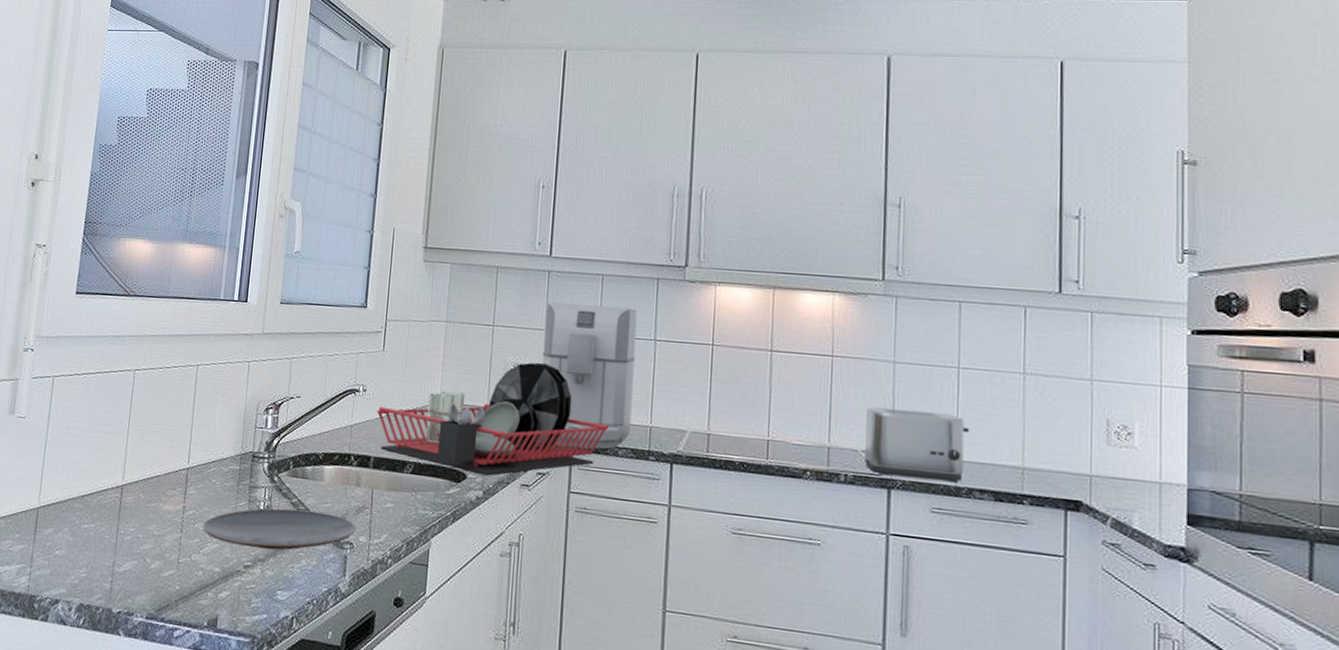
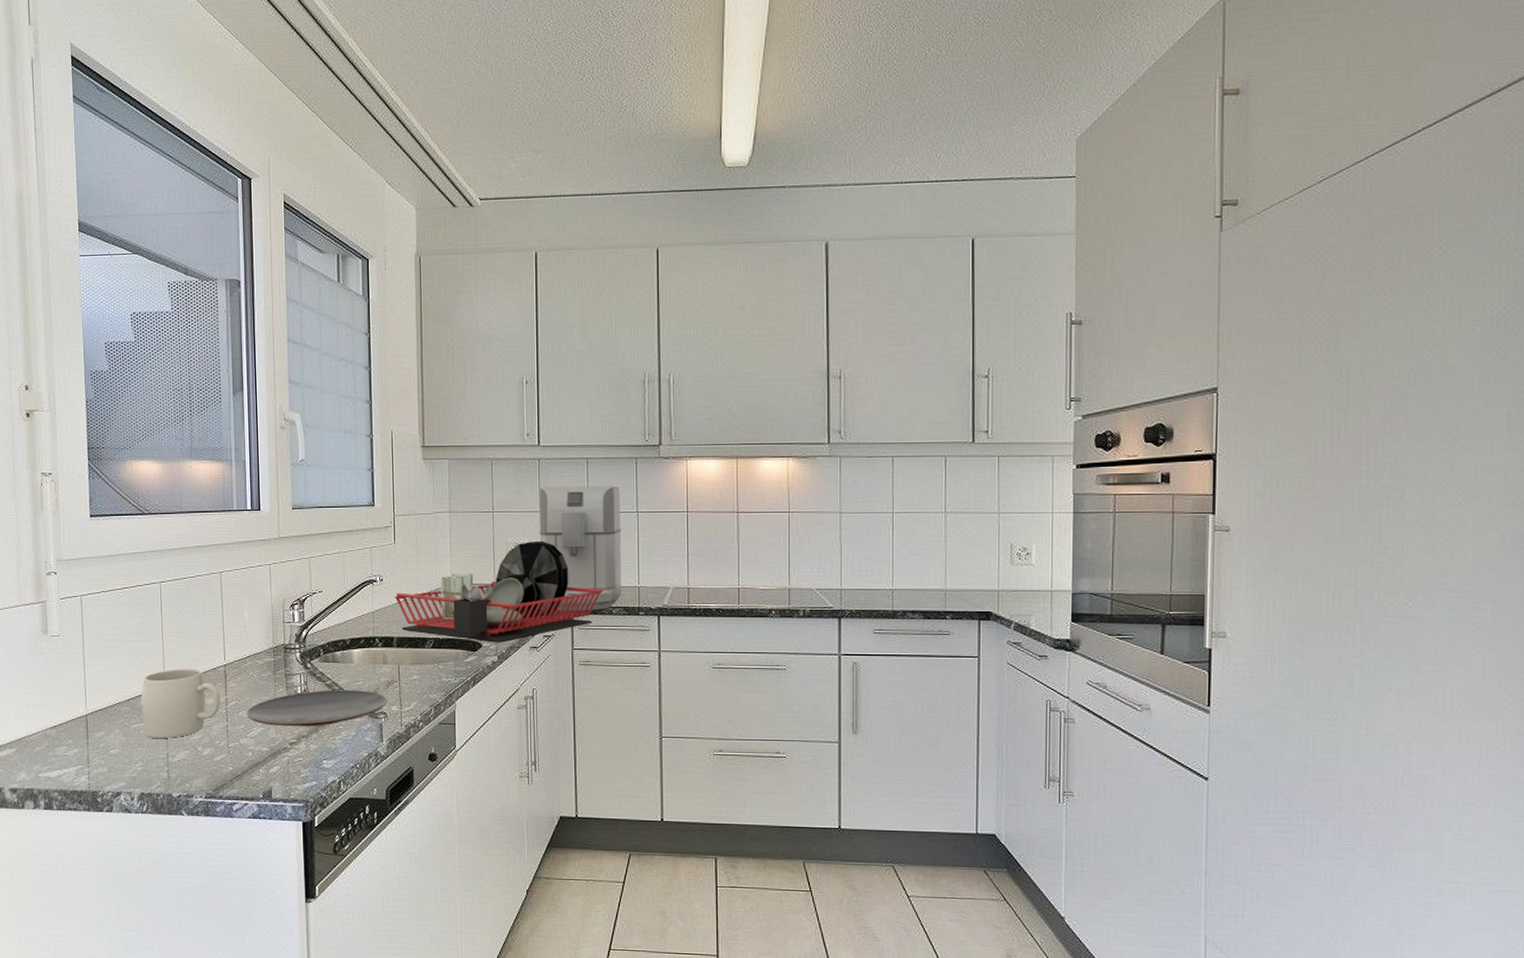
mug: none [94,467,179,545] -> present [141,669,221,738]
toaster: present [865,407,970,483] -> none [819,552,903,607]

